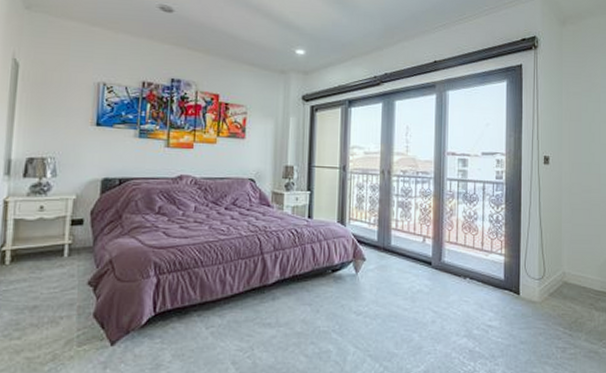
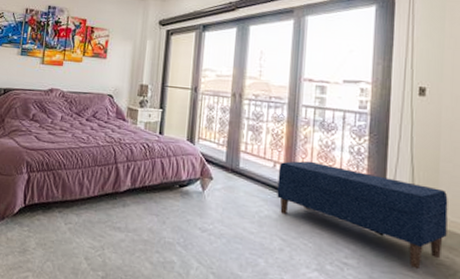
bench: none [427,232,569,320] -> present [277,160,448,268]

